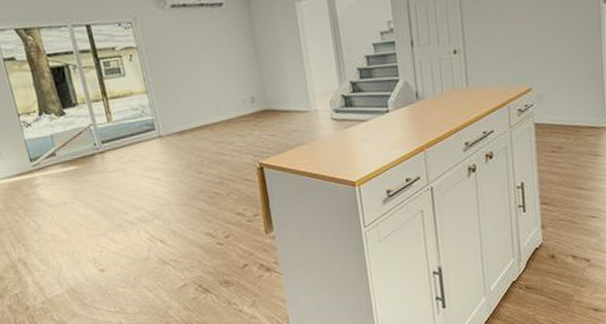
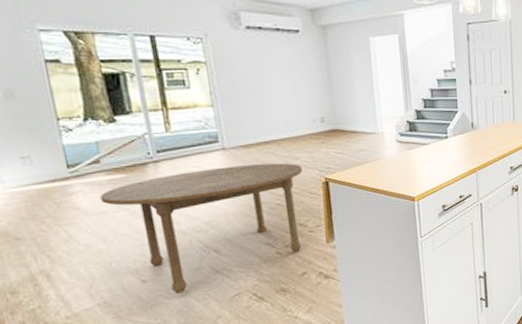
dining table: none [58,148,241,283] -> present [100,163,302,294]

